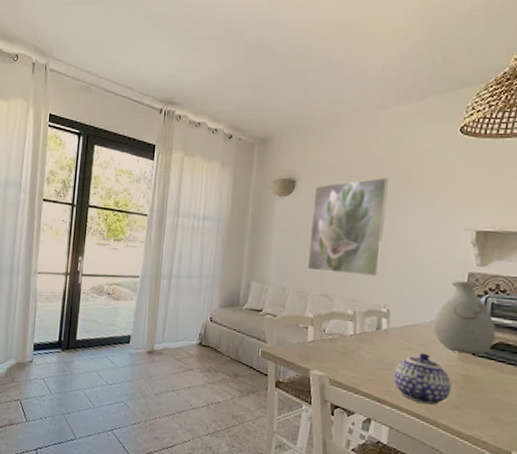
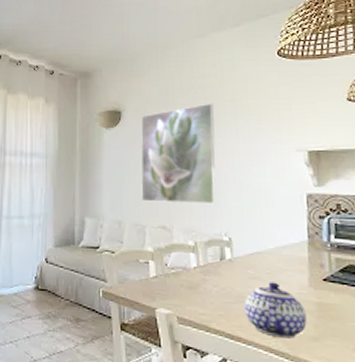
vase: present [433,281,496,356] -> none [278,203,345,281]

